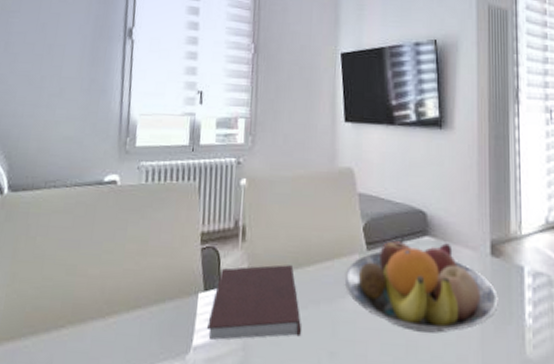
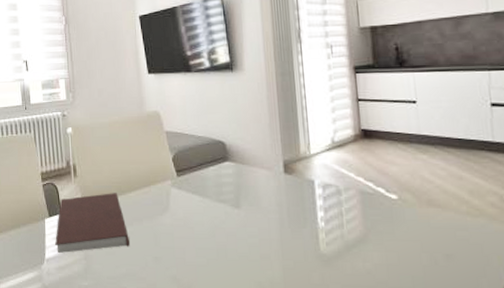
fruit bowl: present [343,235,498,333] -> none [159,162,294,238]

